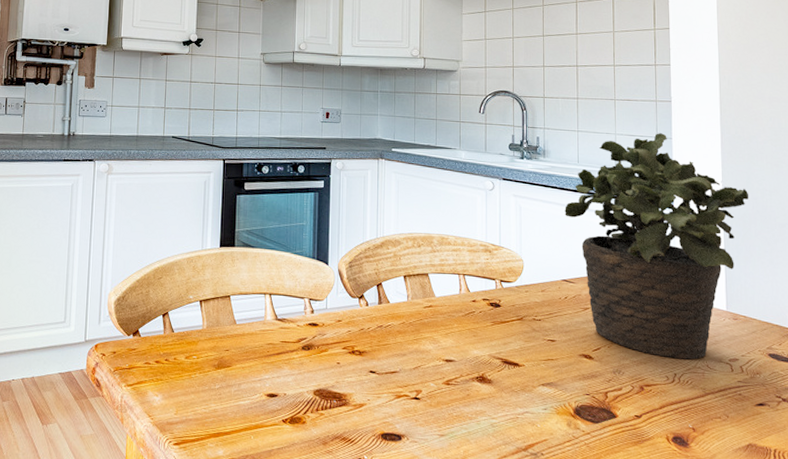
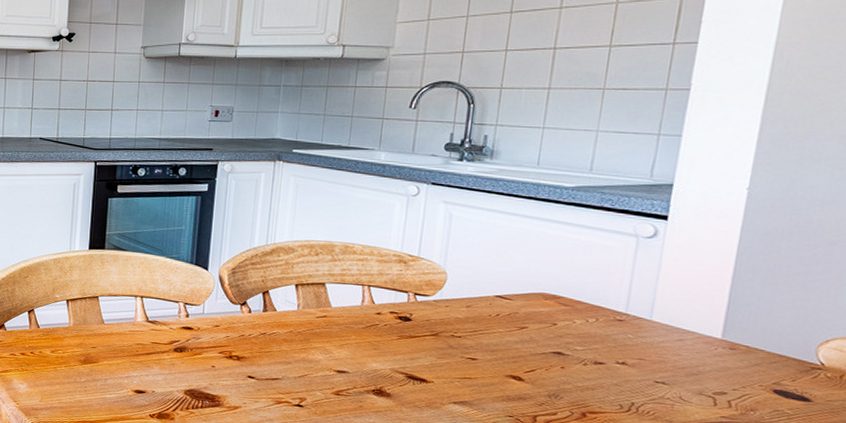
potted plant: present [565,133,749,360] -> none [510,129,788,390]

